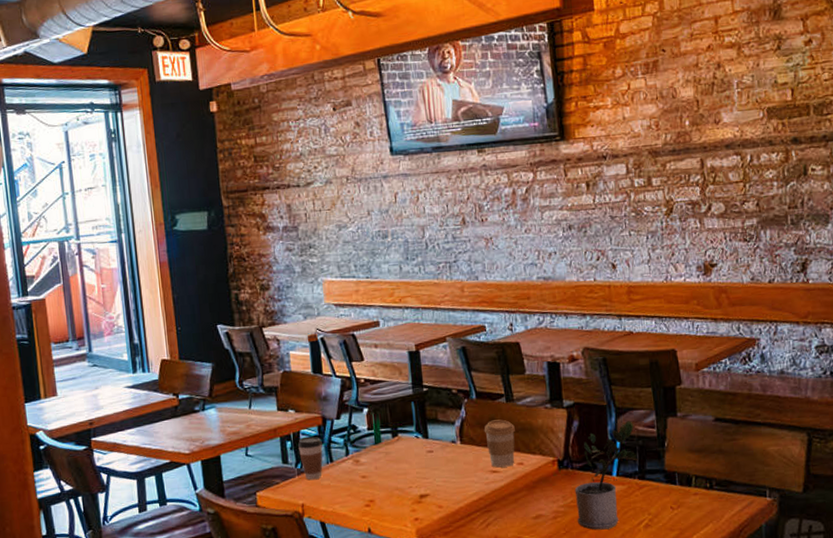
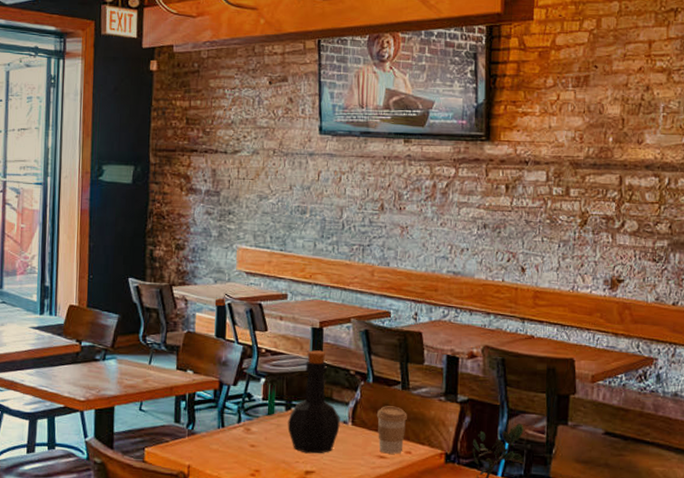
coffee cup: present [298,437,323,480] -> none [192,400,216,443]
bottle: none [396,373,449,478] -> present [287,350,340,454]

